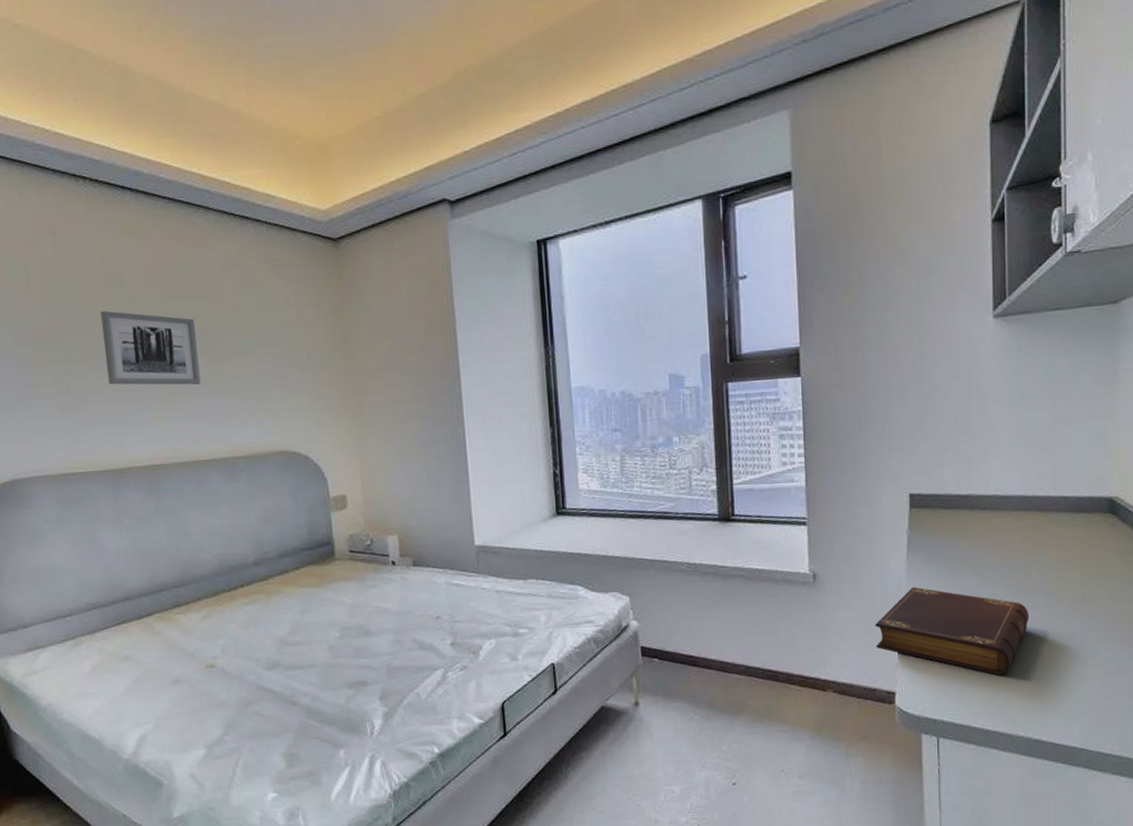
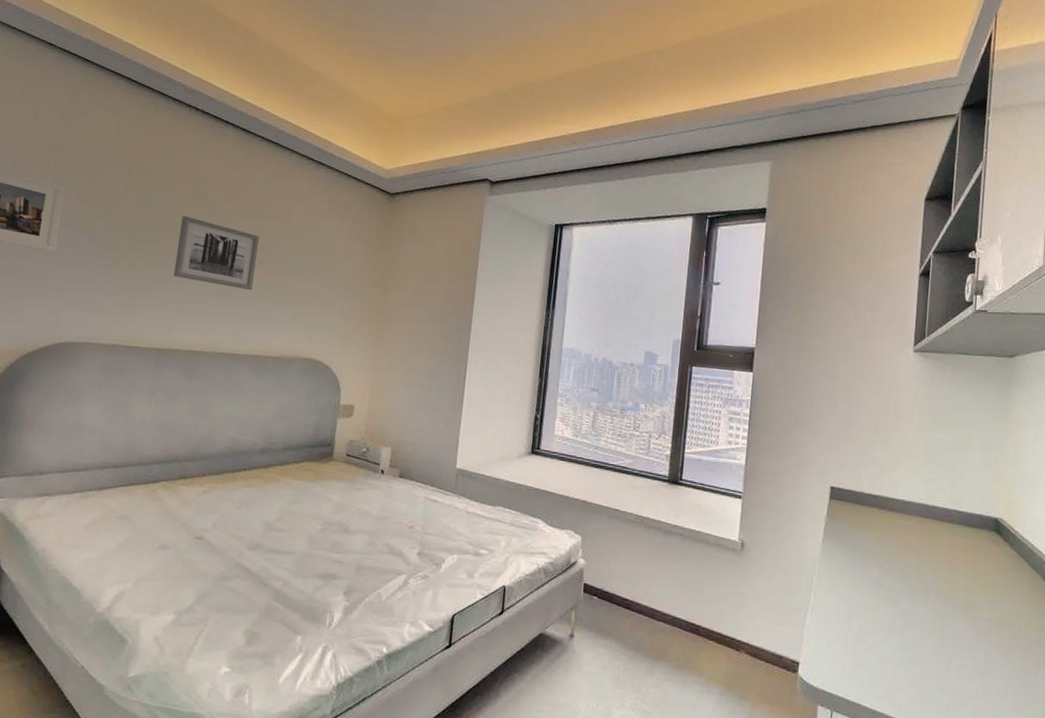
book: present [875,586,1030,675] -> none [787,568,921,662]

